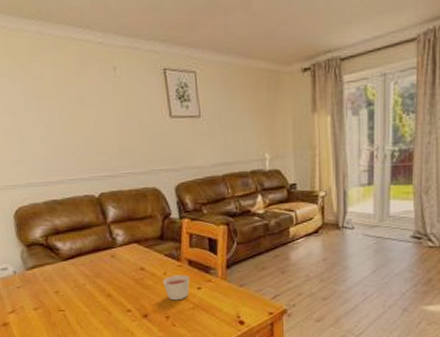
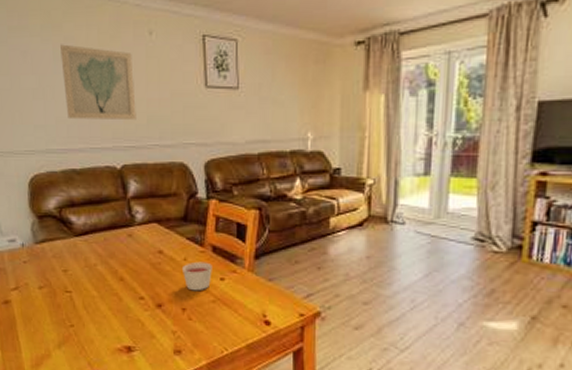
wall art: none [30,83,109,154] -> present [60,44,136,121]

